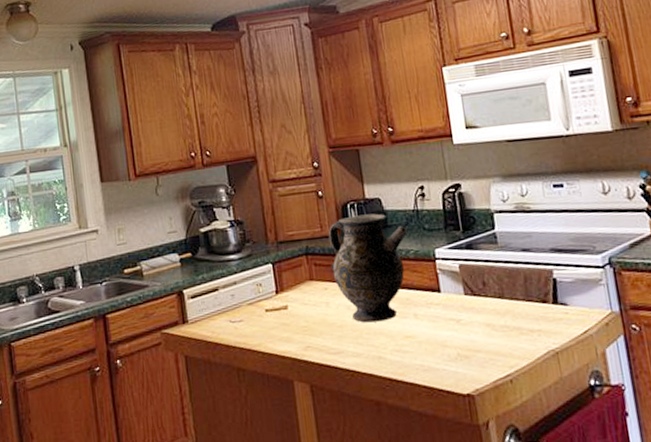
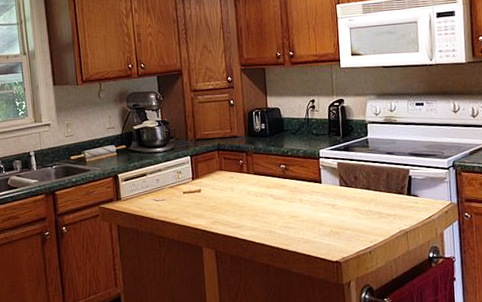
ewer: present [329,213,408,323] -> none [237,120,300,205]

